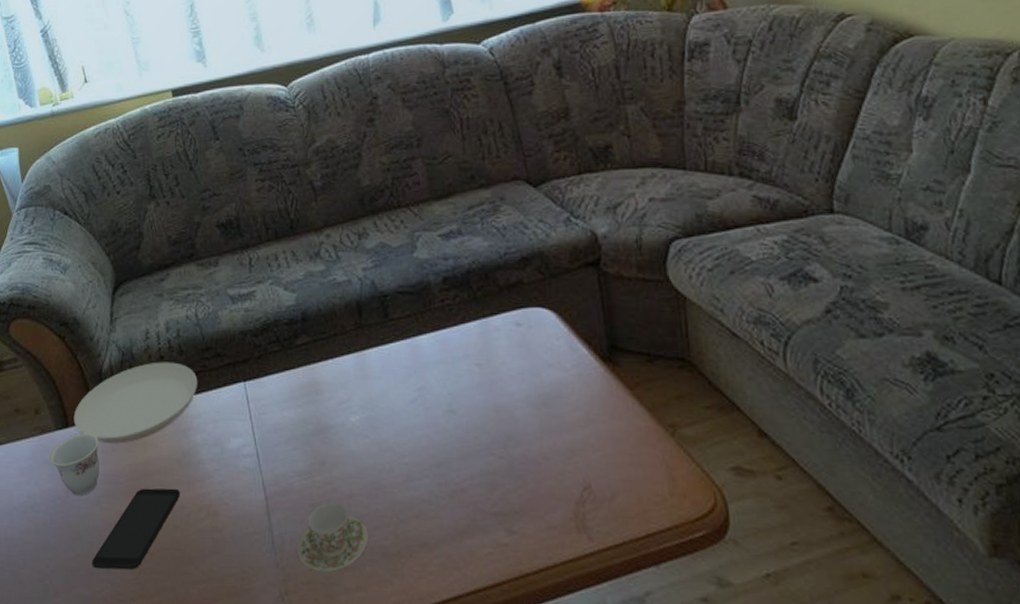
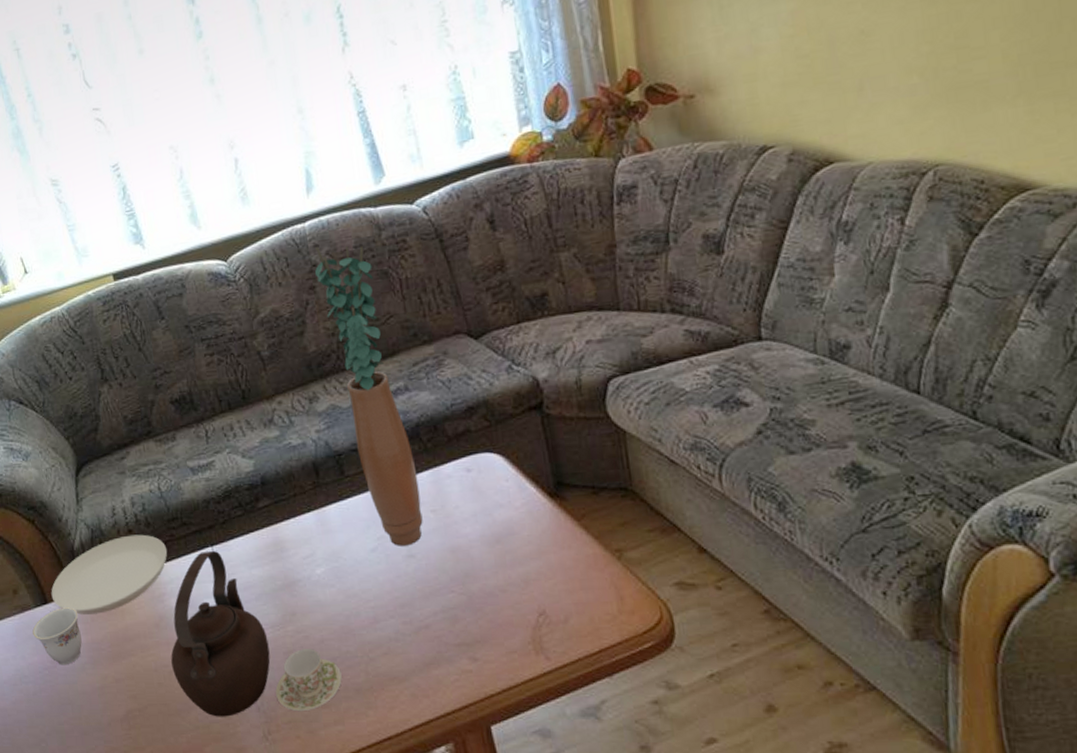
mobile phone: present [92,488,180,570] -> none [84,650,161,729]
teapot: none [190,387,295,570] -> present [171,551,271,717]
vase: none [374,80,467,400] -> present [314,245,423,546]

